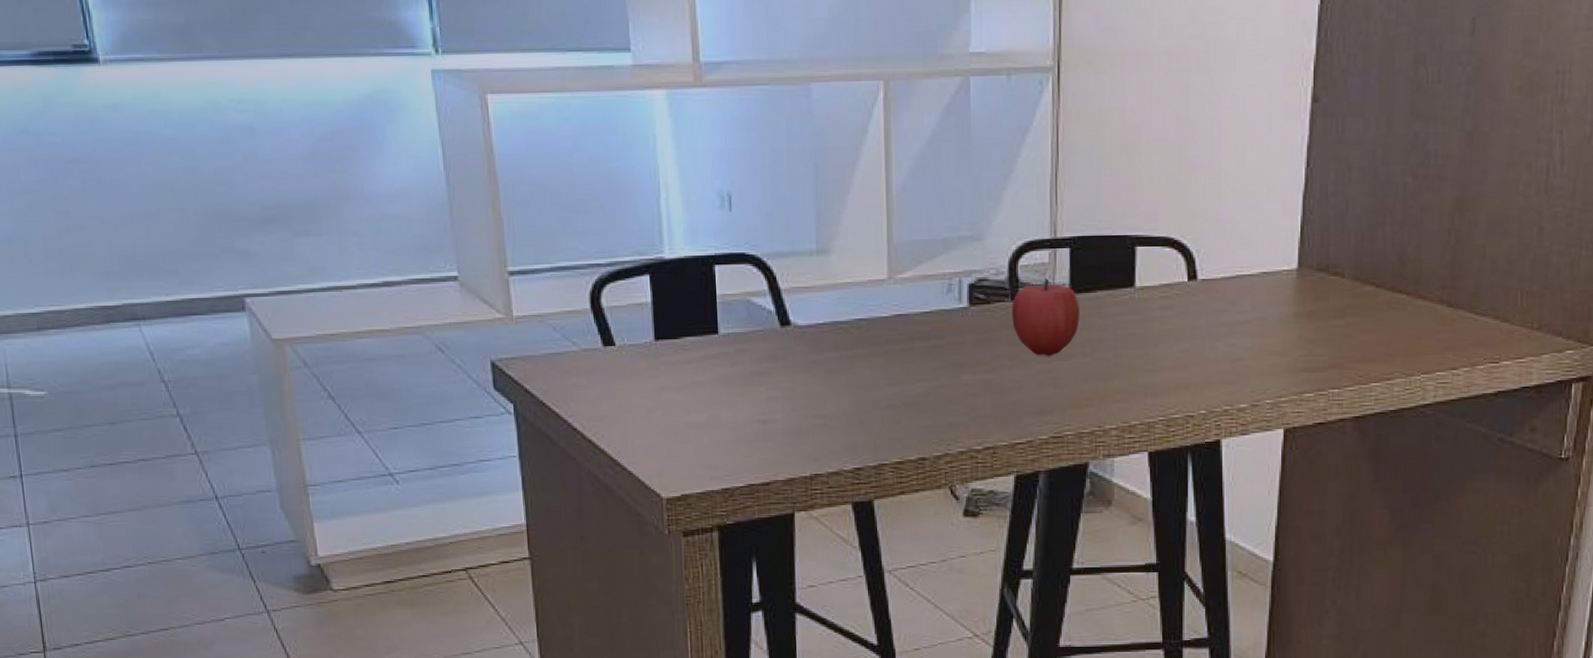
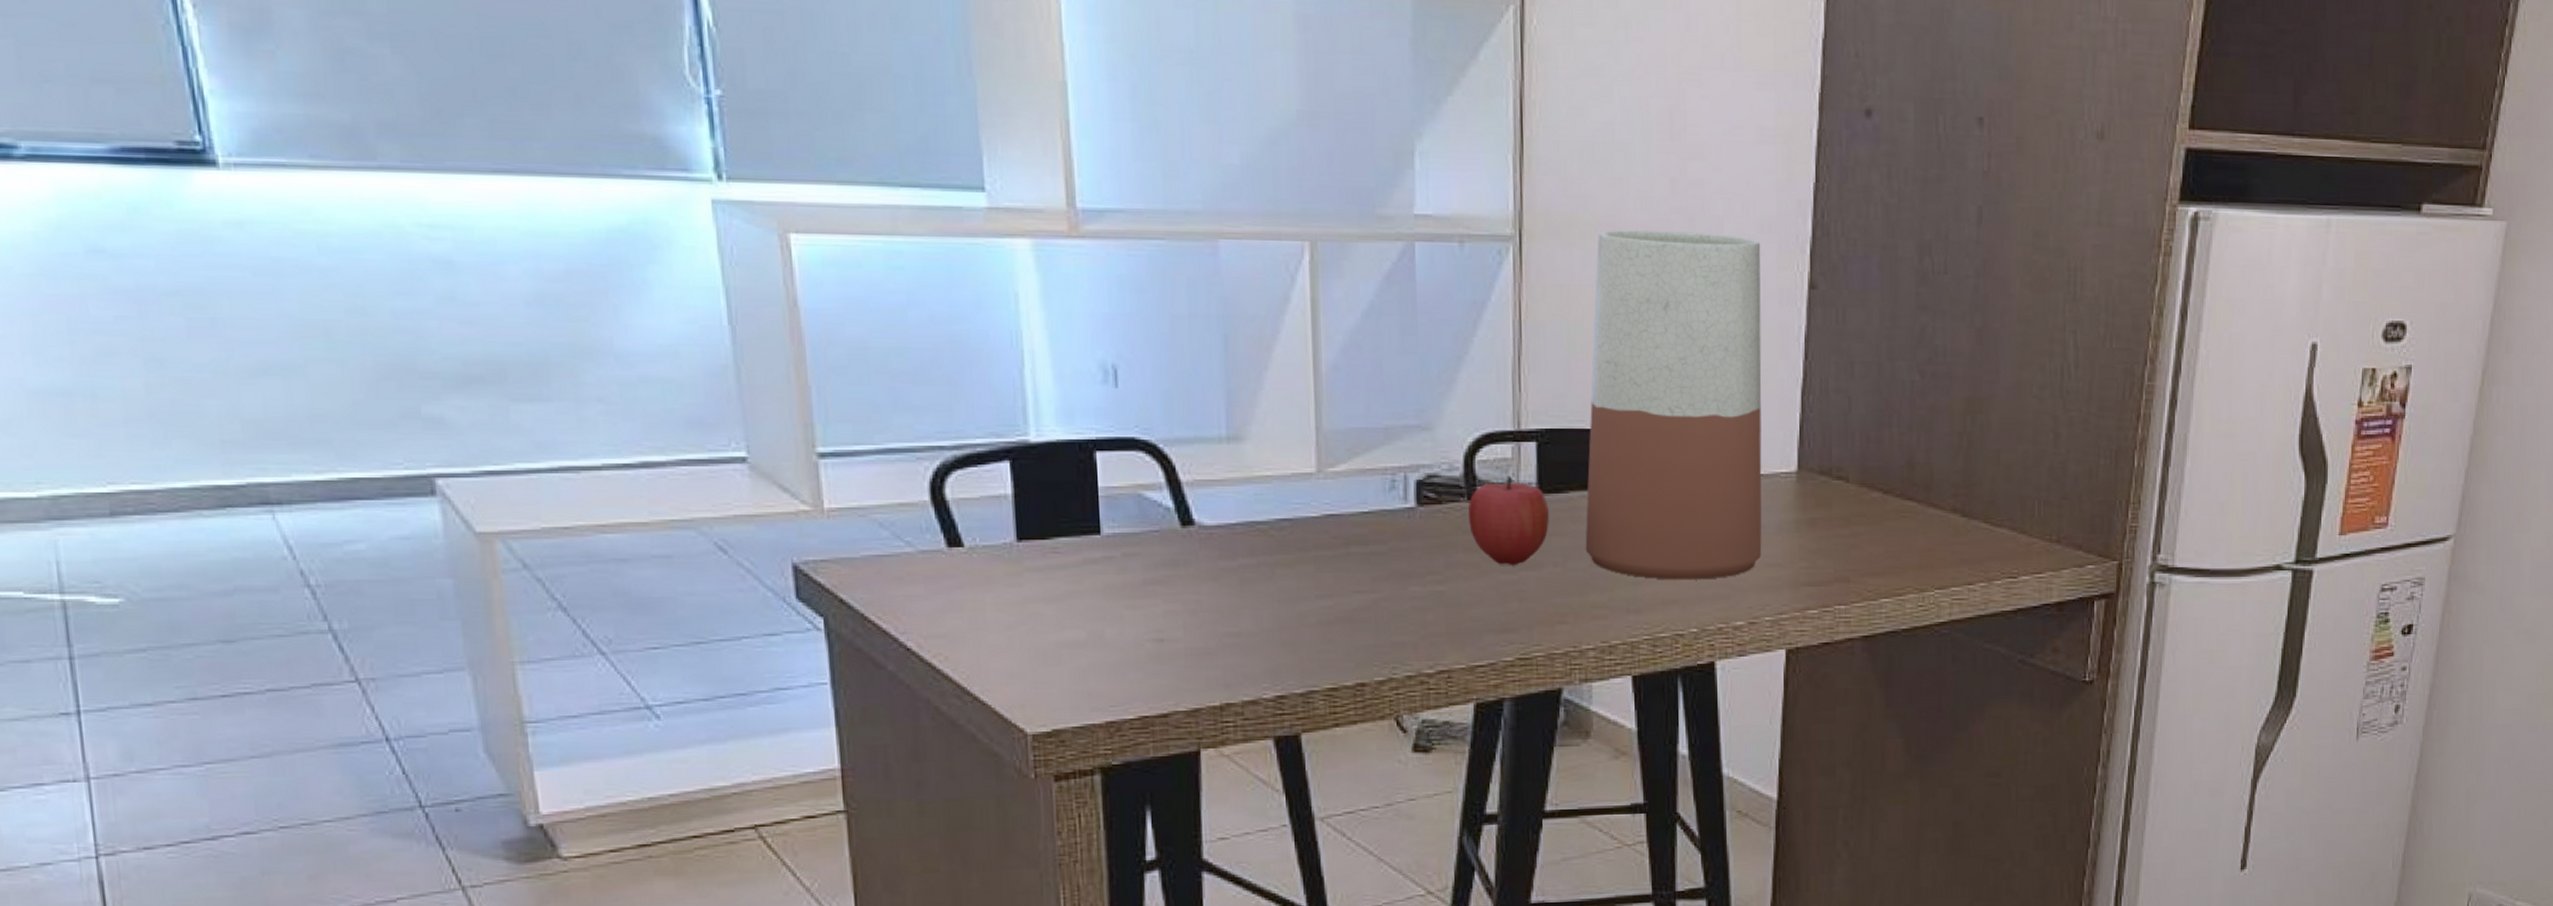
vase: none [1110,55,1269,368] -> present [1585,230,1762,580]

